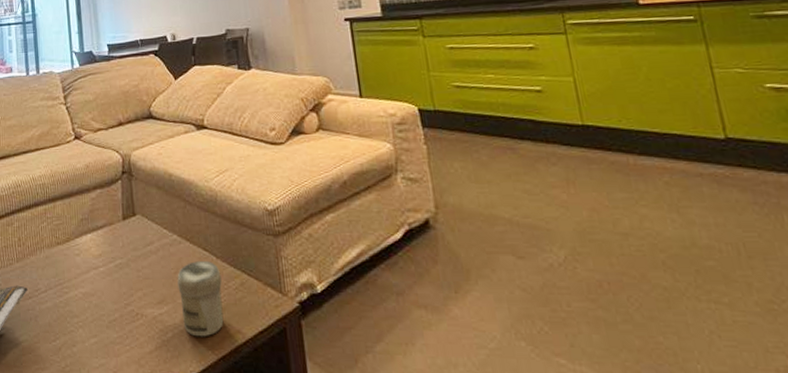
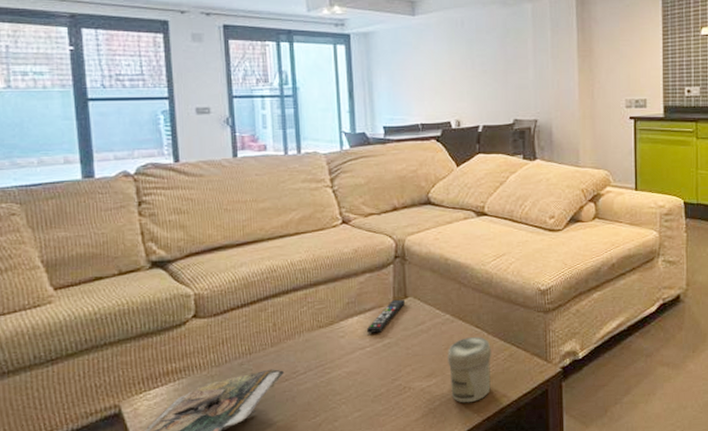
remote control: none [99,217,134,252] -> present [366,299,406,333]

